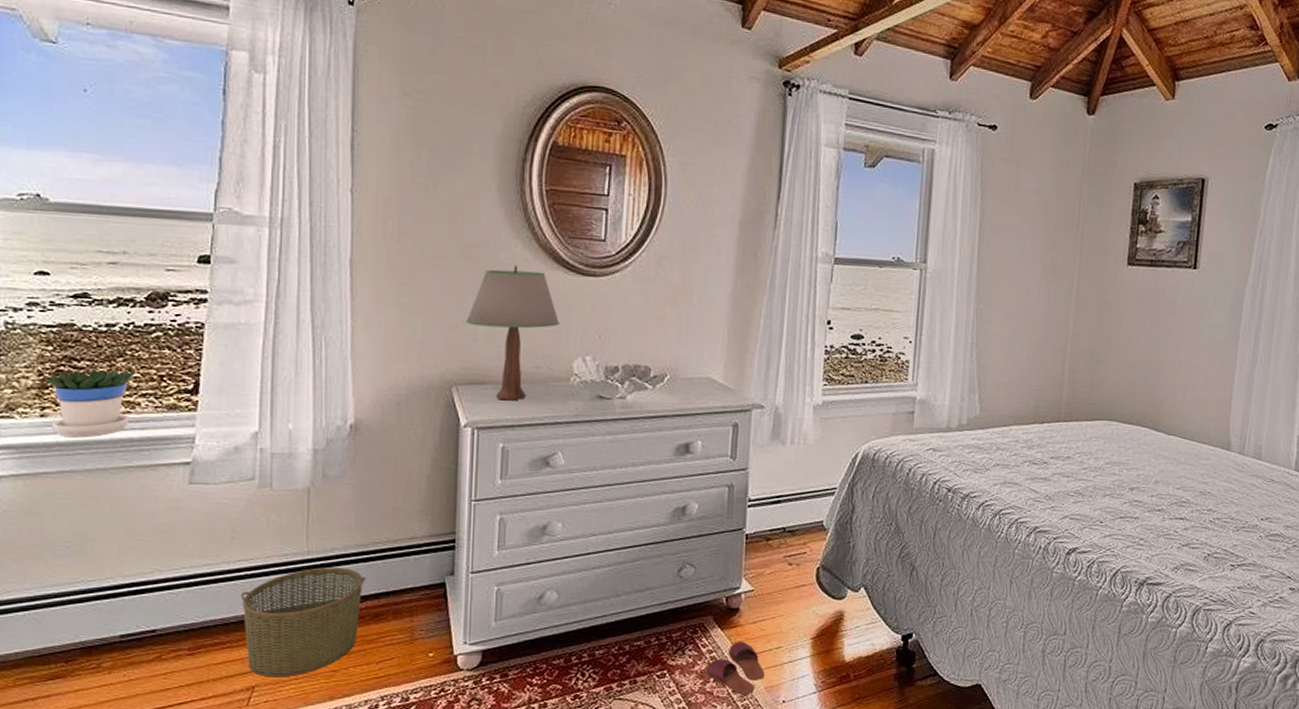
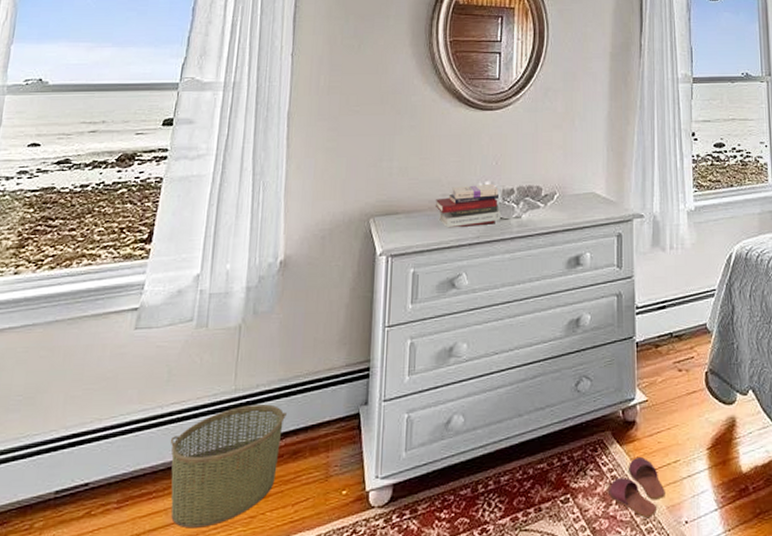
flowerpot: present [45,368,135,438] -> none [21,225,100,293]
table lamp: present [466,264,560,401] -> none [383,105,462,228]
books: none [527,358,603,404] -> present [435,183,501,228]

